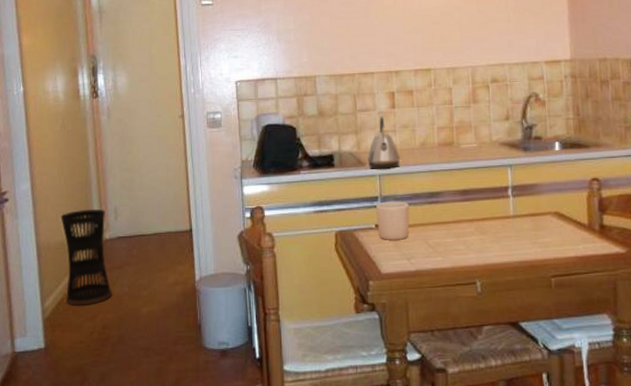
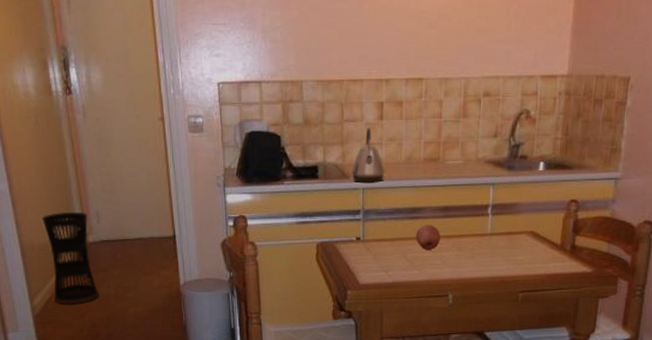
mug: present [376,201,410,240] -> none [358,215,390,253]
fruit: none [436,209,462,235] -> present [416,225,440,250]

